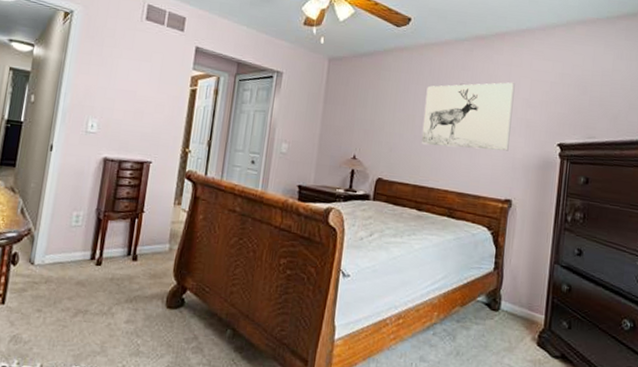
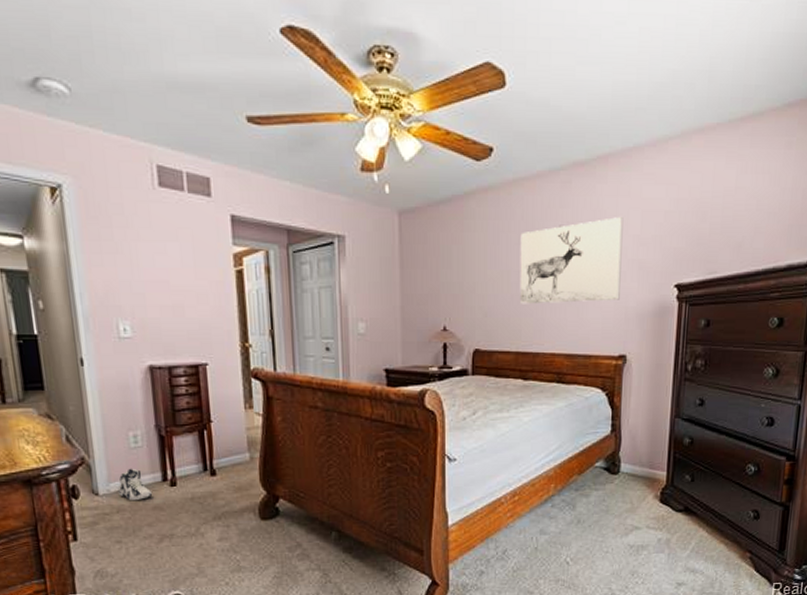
sneaker: none [50,243,80,275] -> present [118,468,153,501]

